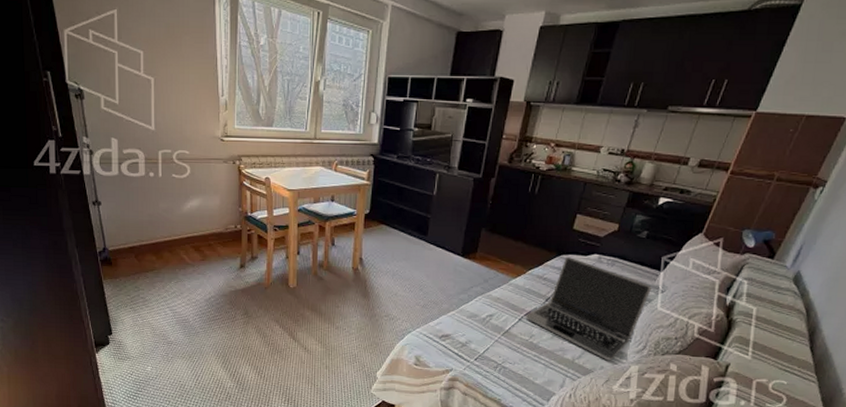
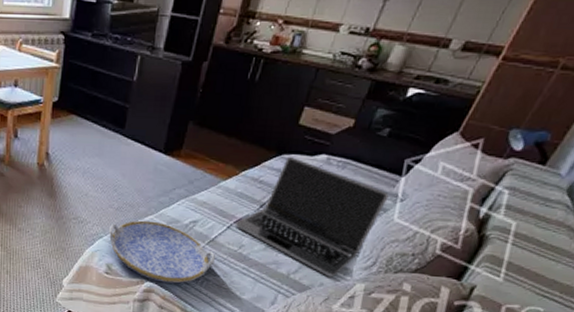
serving tray: none [416,315,510,372] -> present [108,220,215,284]

